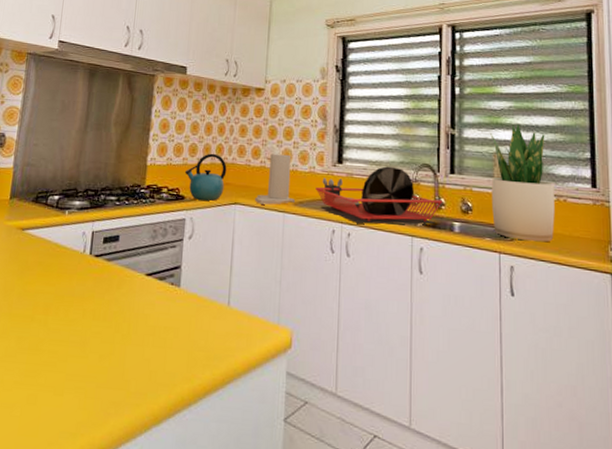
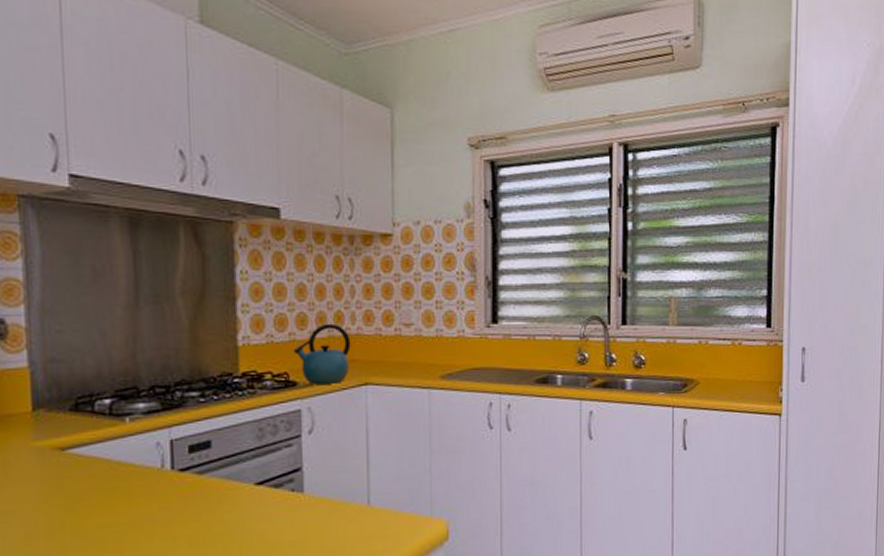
paper towel: present [255,153,296,205] -> none [391,317,443,382]
dish rack: present [315,166,443,225] -> none [466,322,614,392]
planter: present [490,125,555,243] -> none [666,263,730,391]

